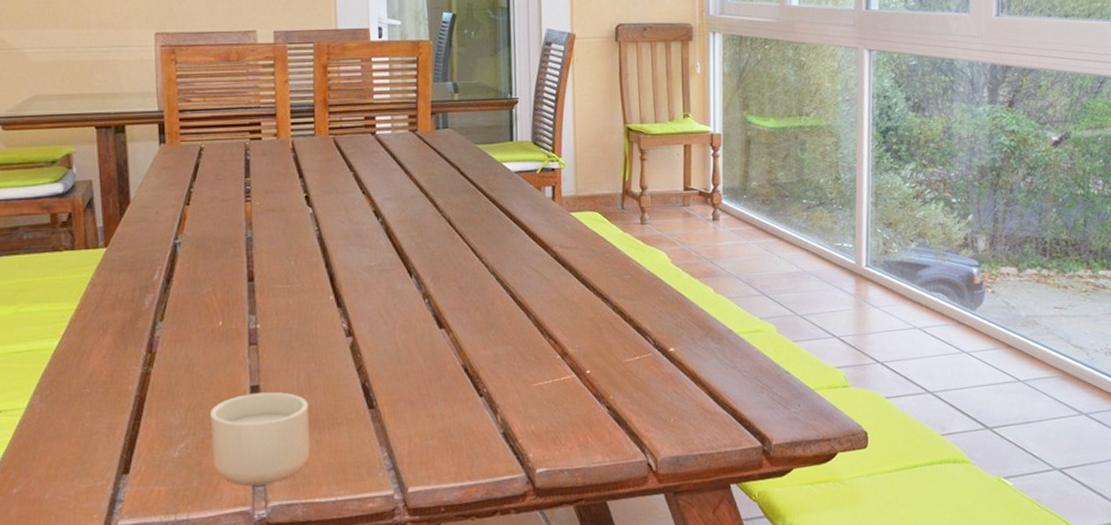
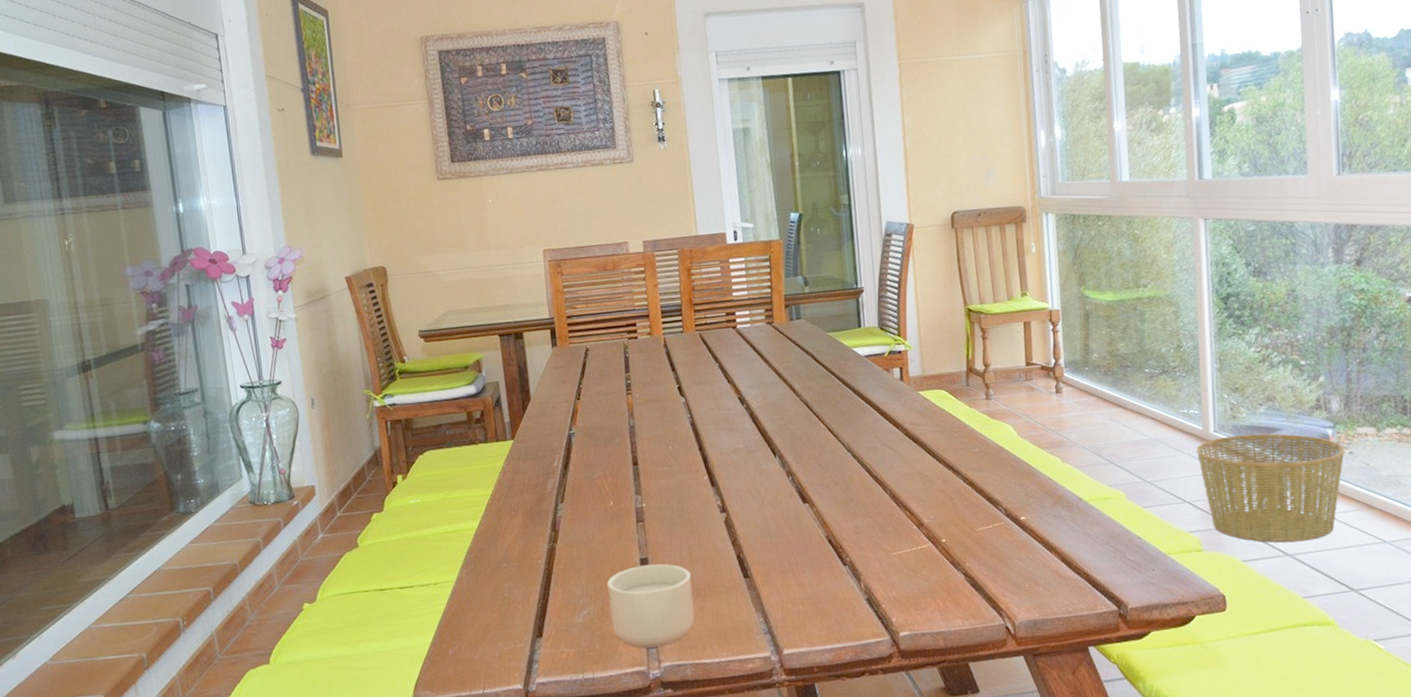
basket: none [848,269,988,380] -> present [1196,433,1345,543]

